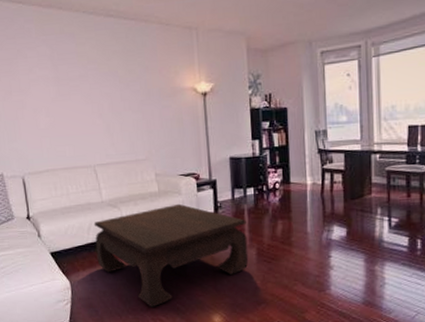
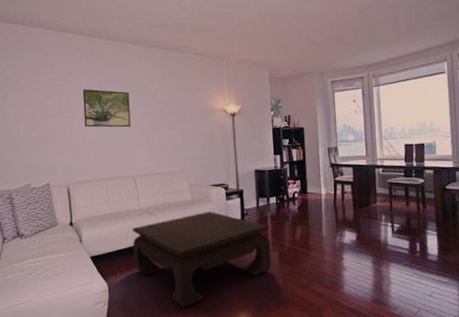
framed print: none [34,67,89,112] -> present [82,89,131,128]

